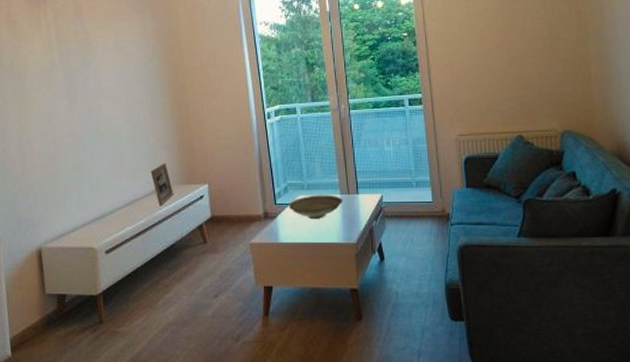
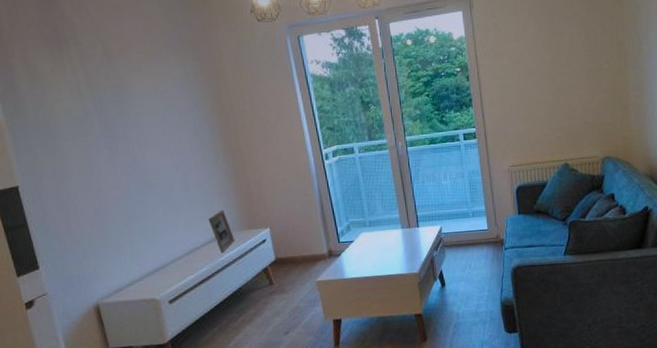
decorative bowl: present [288,195,343,219] -> none [352,229,405,254]

